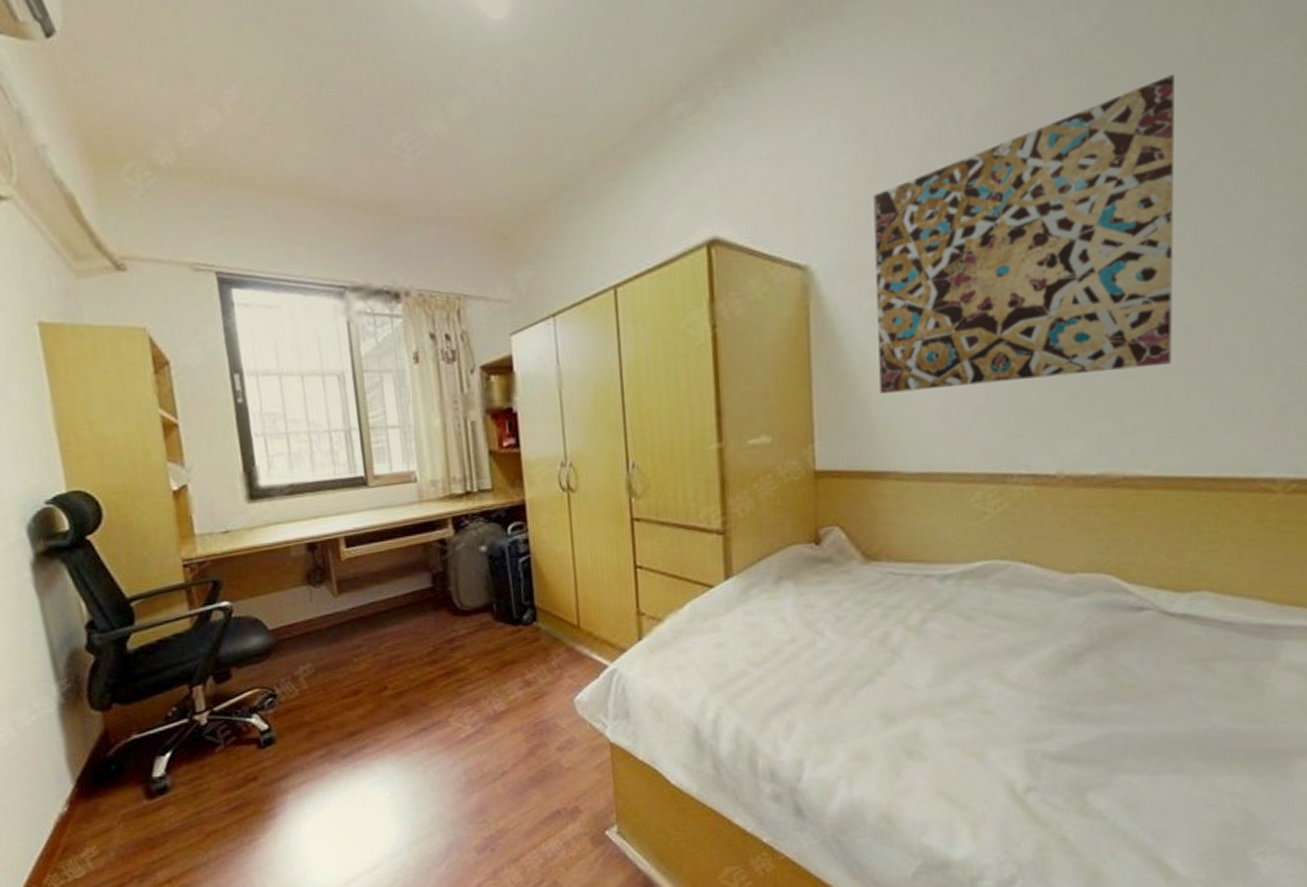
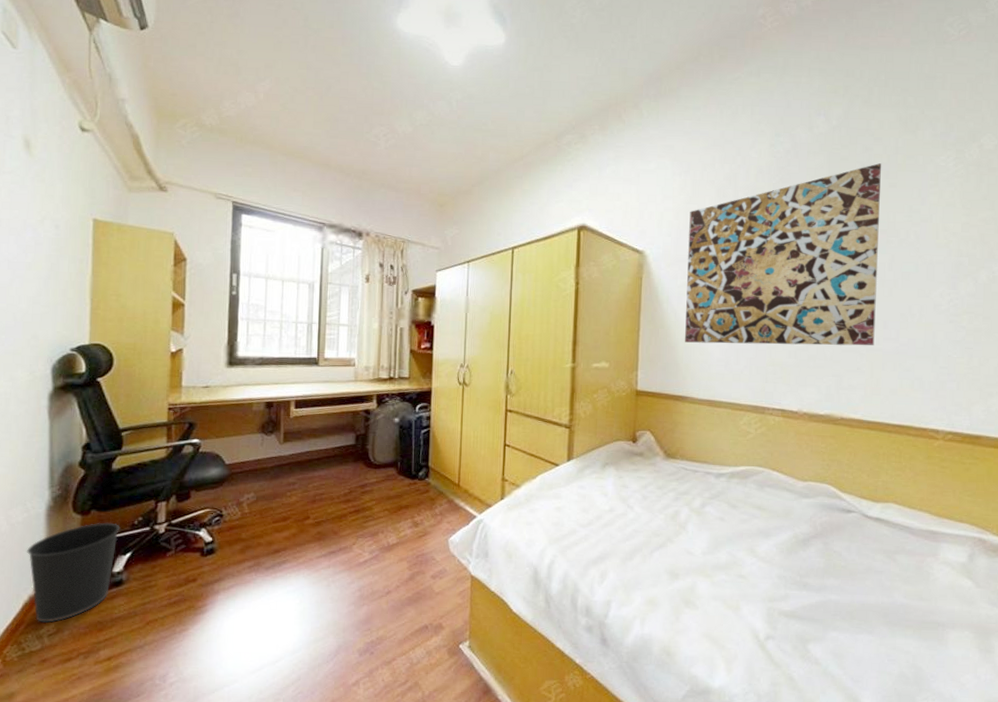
wastebasket: none [44,717,154,845] -> present [26,522,120,623]

